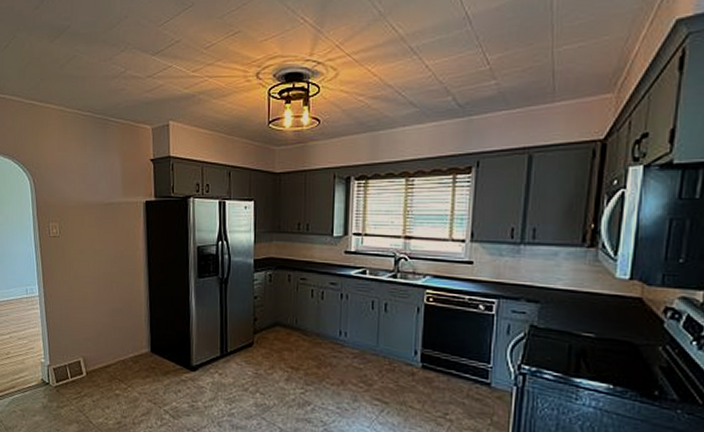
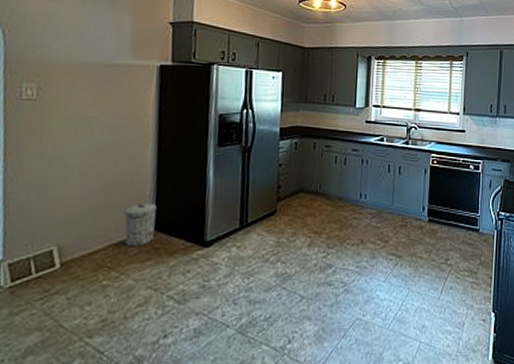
trash can: none [127,327,151,364] -> present [124,203,157,246]

